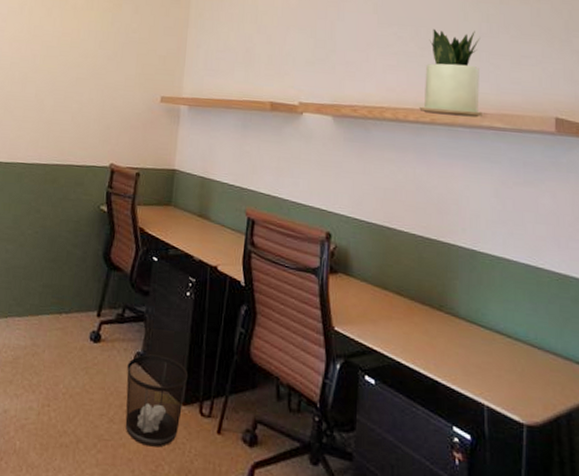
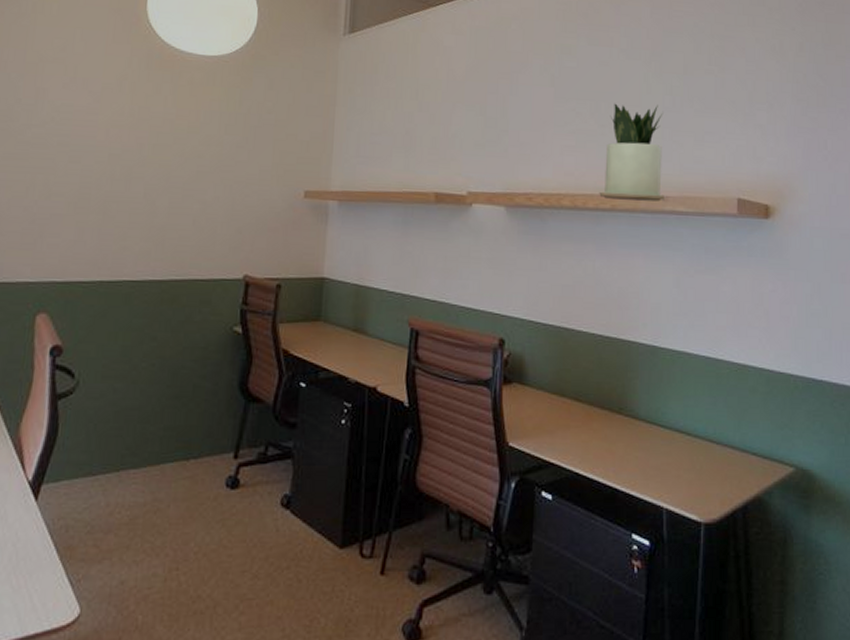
waste bin: present [125,354,189,447] -> none [272,495,346,599]

